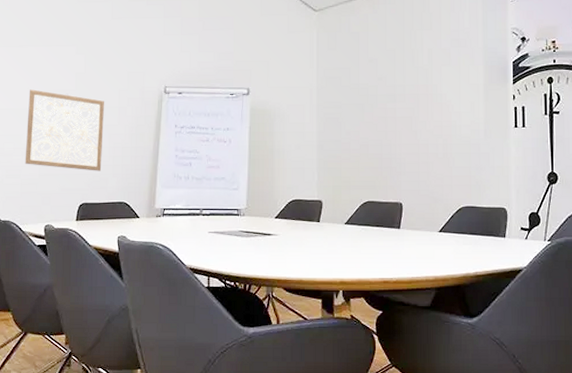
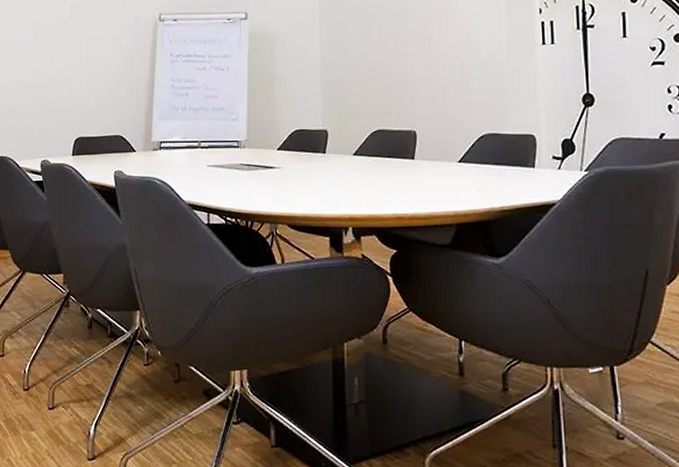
wall art: present [24,89,104,171] -> none [20,22,98,104]

